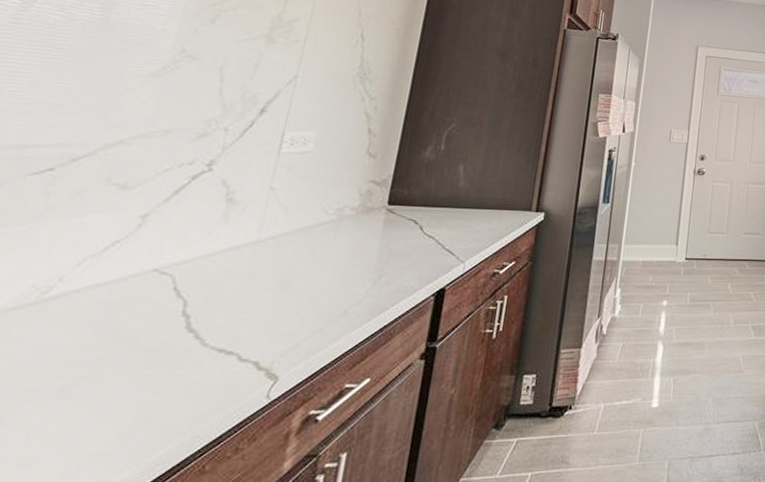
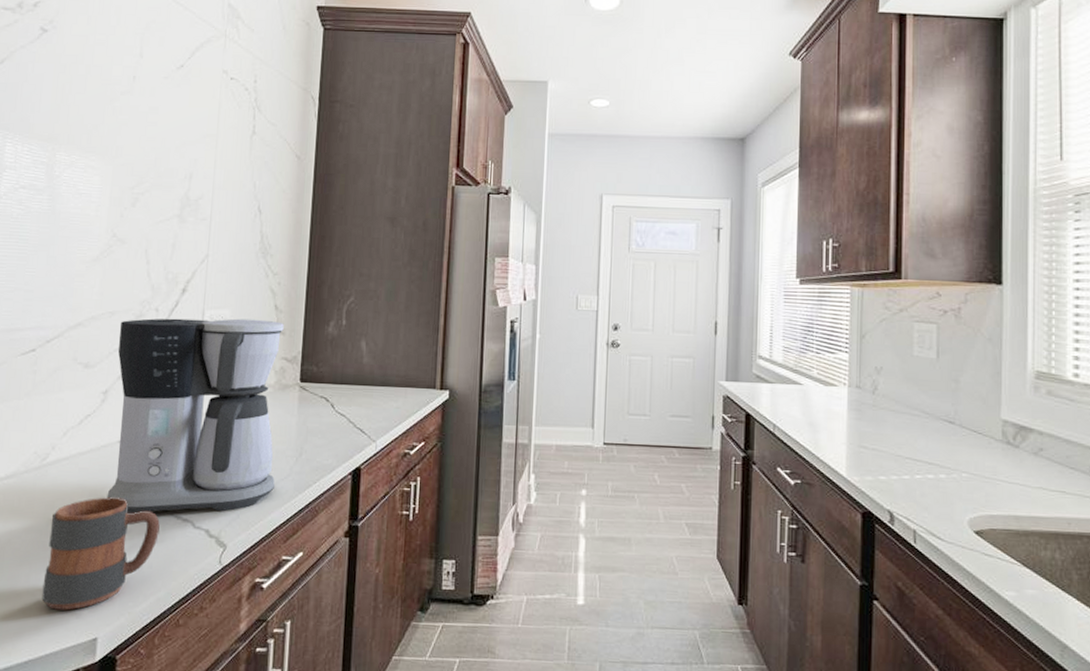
mug: none [11,333,196,471] -> present [42,497,160,610]
coffee maker: none [127,138,377,351] -> present [106,318,284,515]

